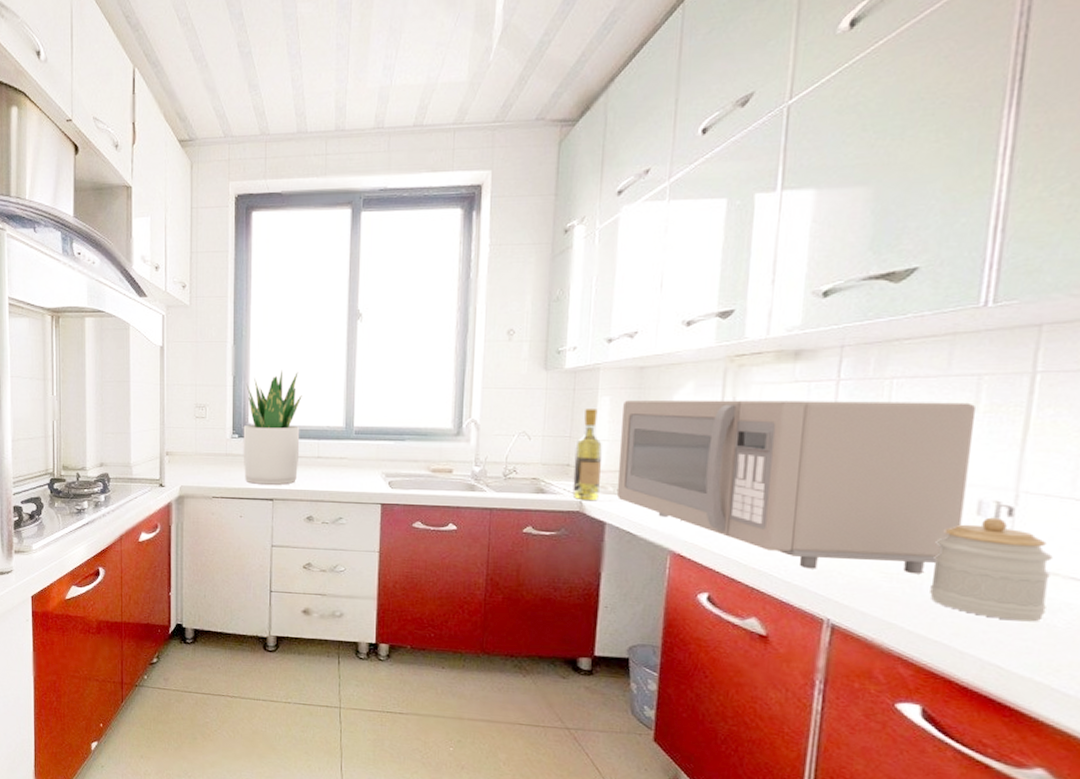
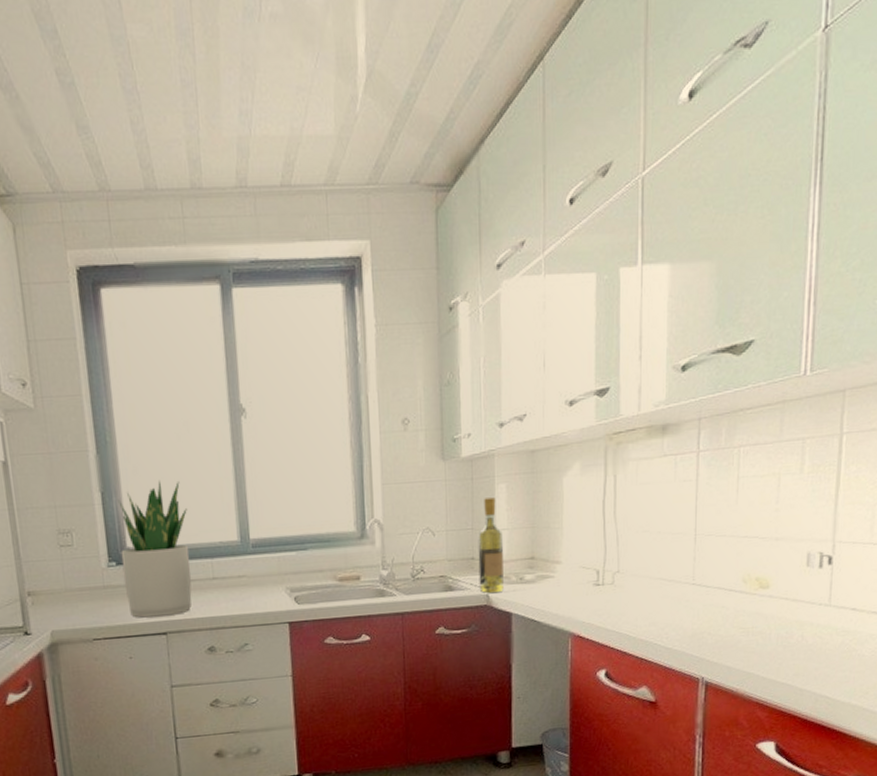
microwave: present [616,399,977,575] -> none [519,465,803,634]
jar: present [930,517,1053,622] -> none [777,566,860,656]

